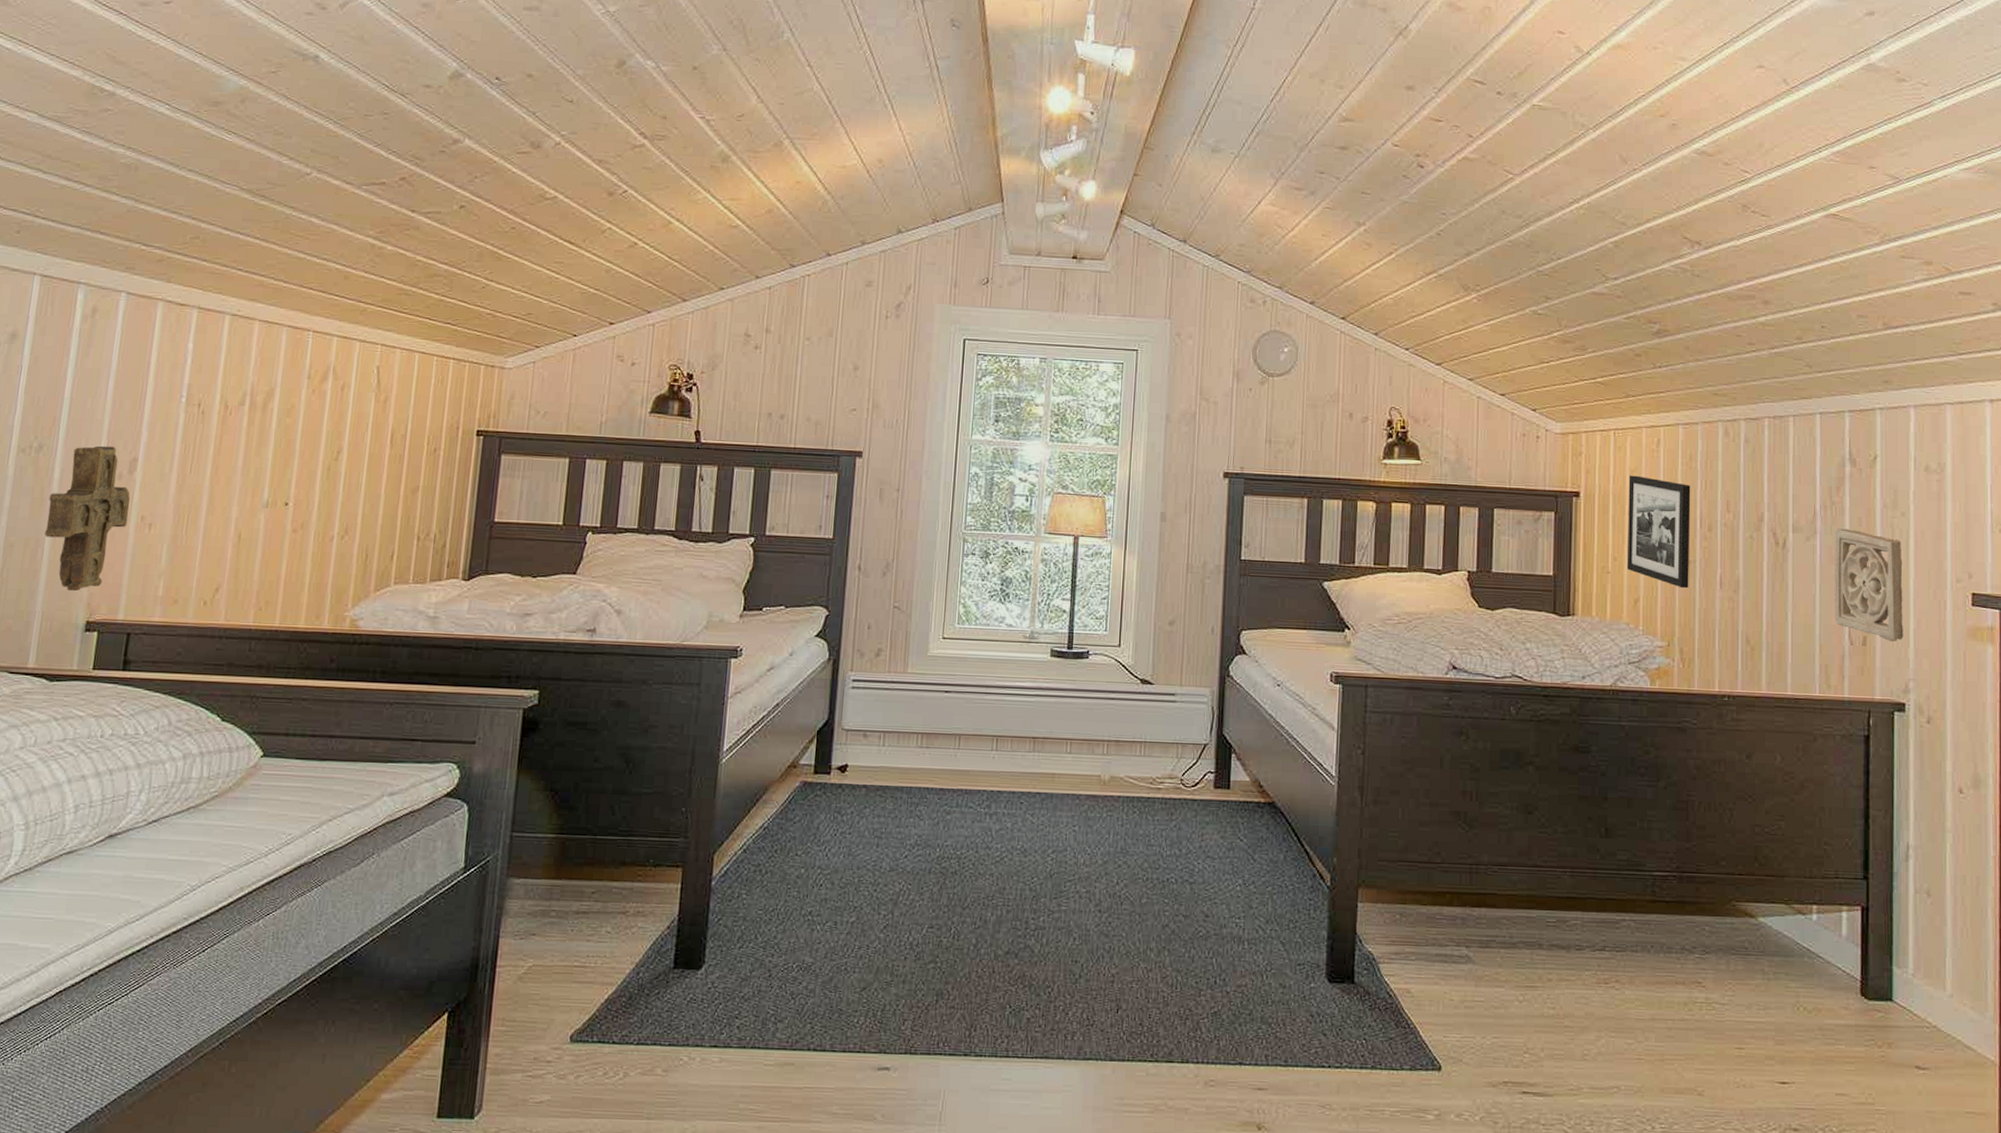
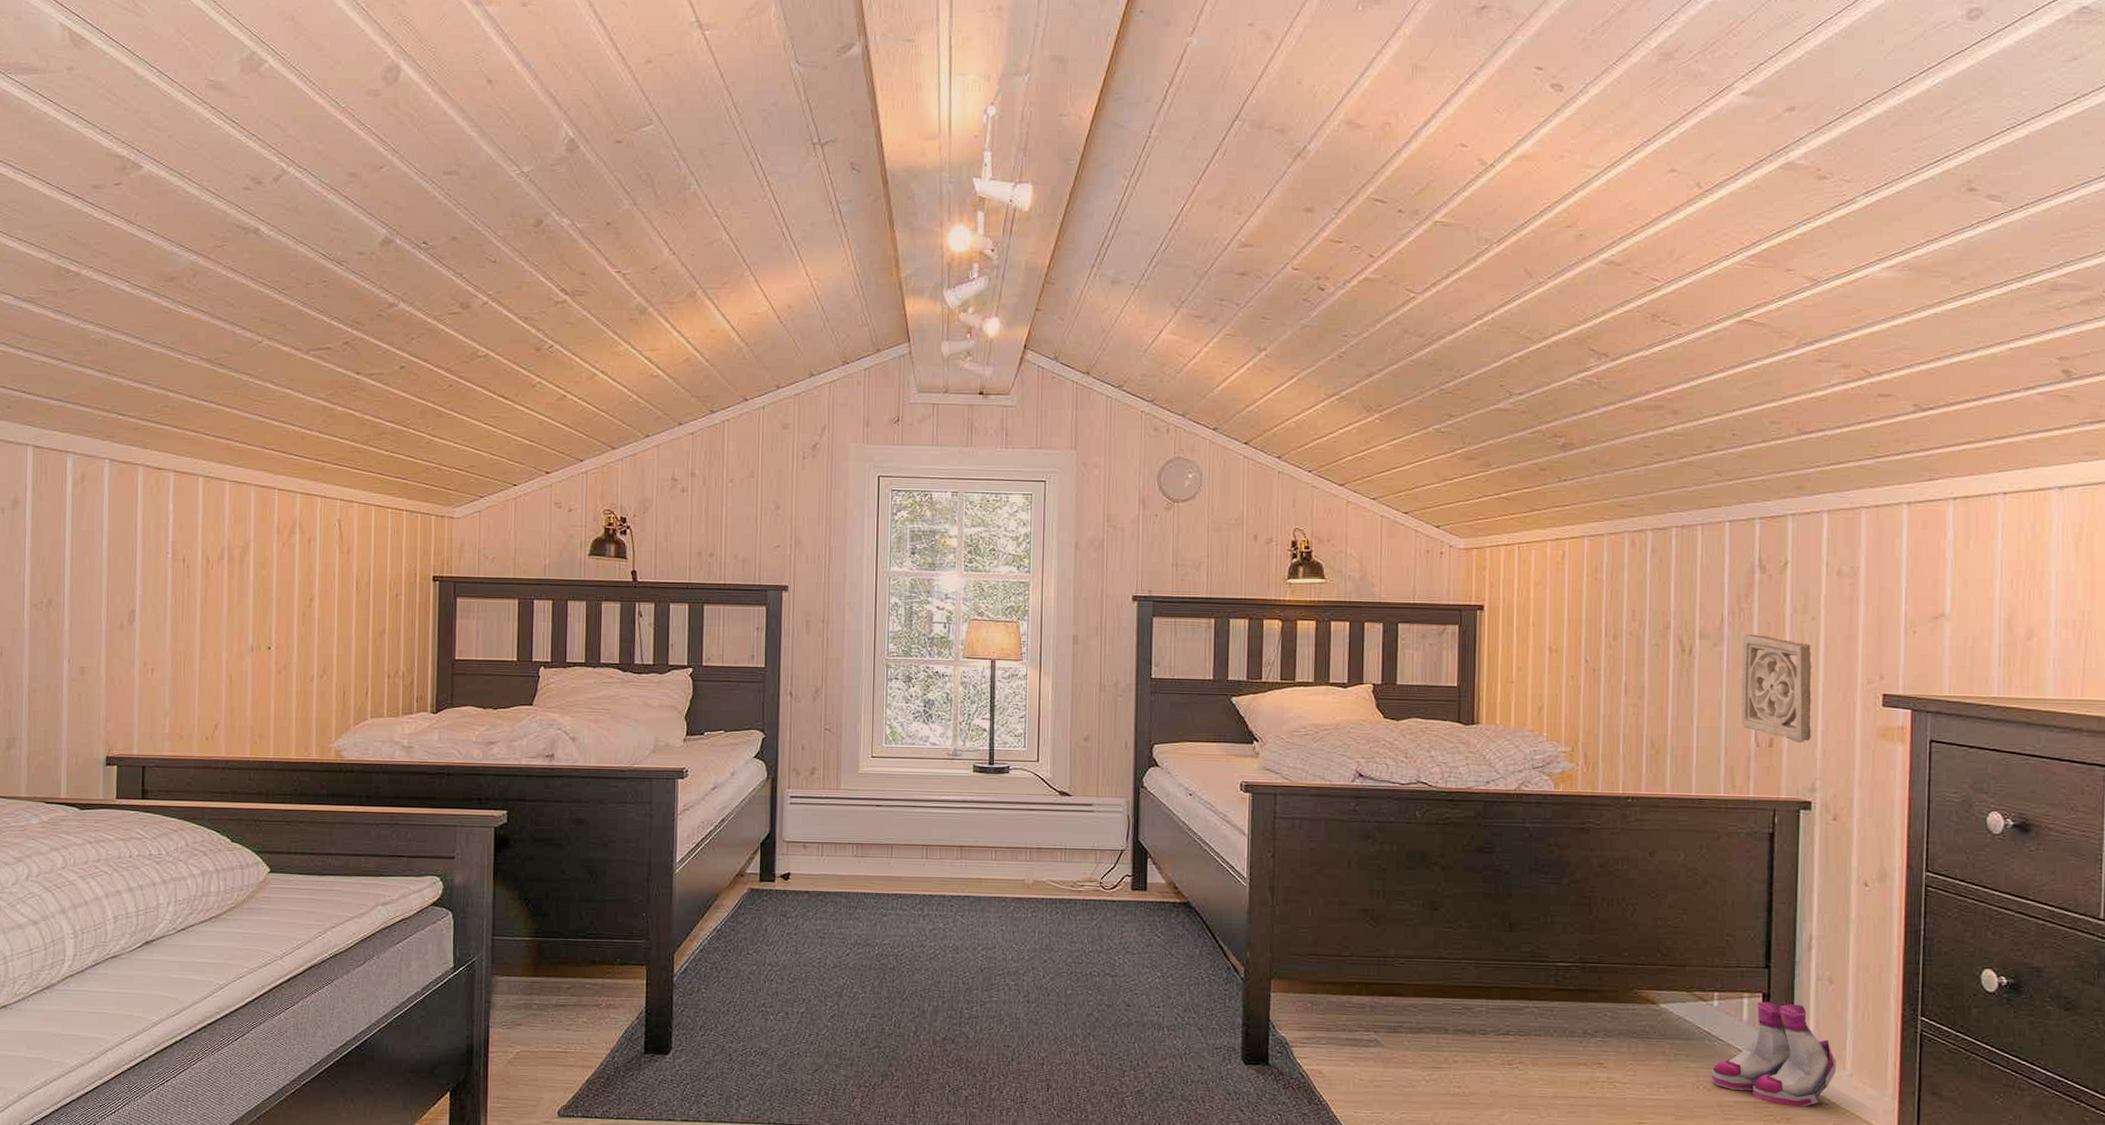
decorative cross: present [44,445,130,592] -> none [61,600,133,731]
picture frame: present [1626,475,1691,589] -> none [1531,587,1596,696]
boots: none [1811,915,1937,1031] -> present [1711,1001,1837,1107]

